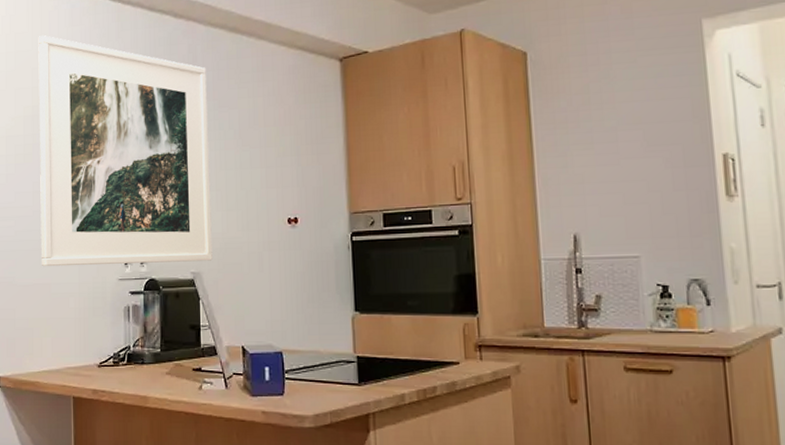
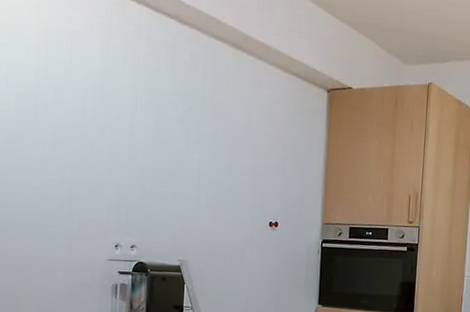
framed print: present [38,35,213,267] -> none [29,14,206,251]

